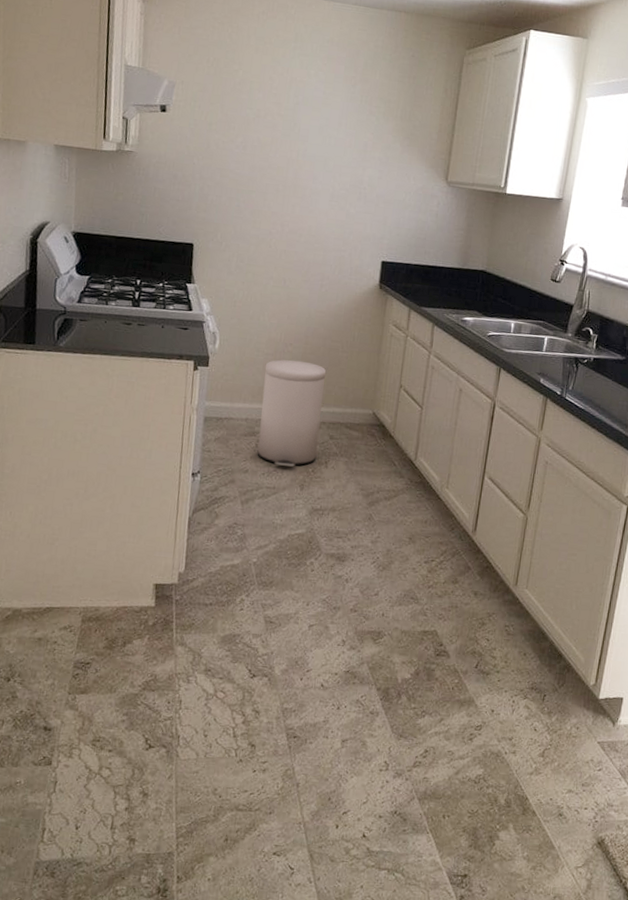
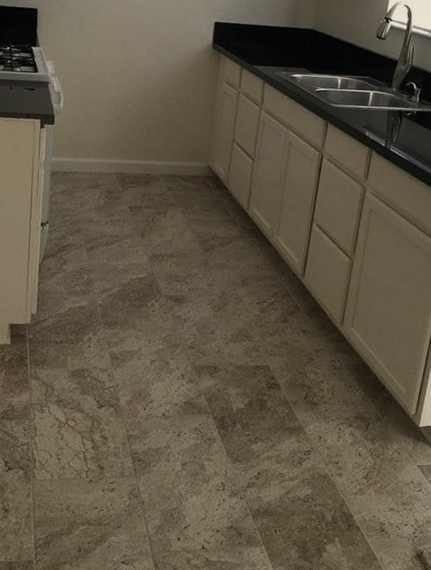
pedal bin: present [257,359,327,467] -> none [100,117,164,217]

